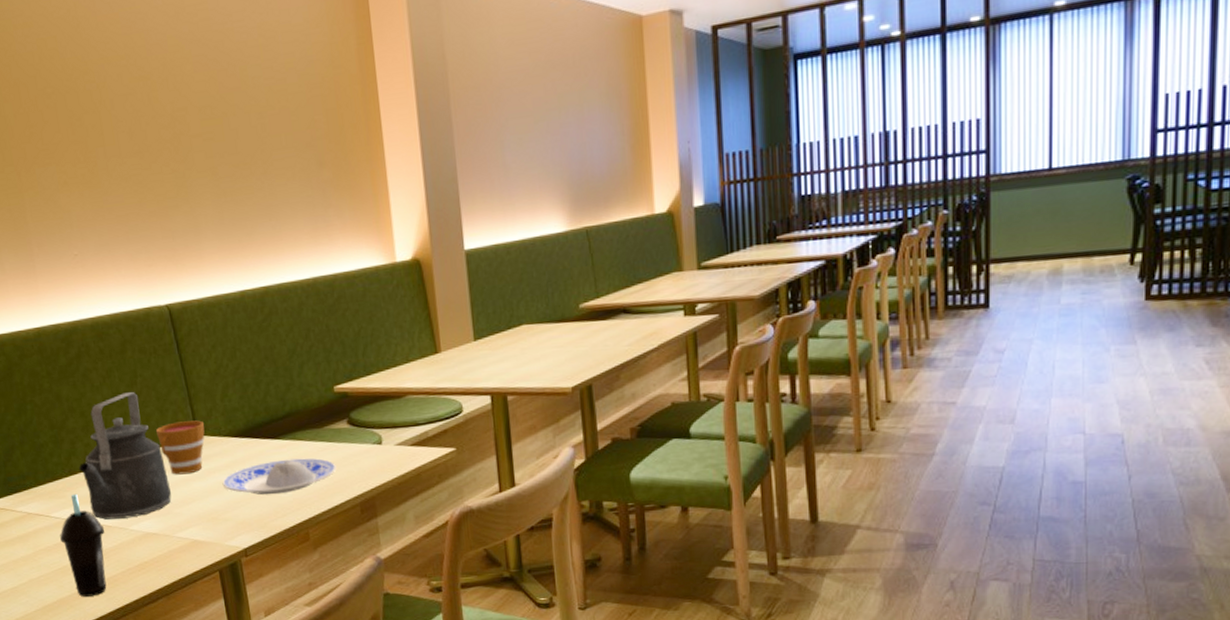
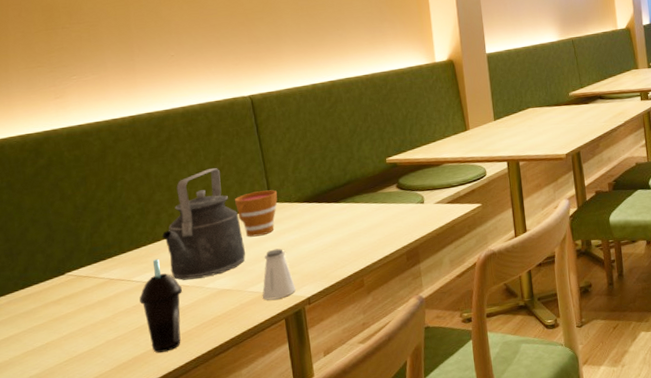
saltshaker: none [192,490,230,549] -> present [262,248,296,300]
plate: present [222,458,337,495] -> none [291,217,387,250]

